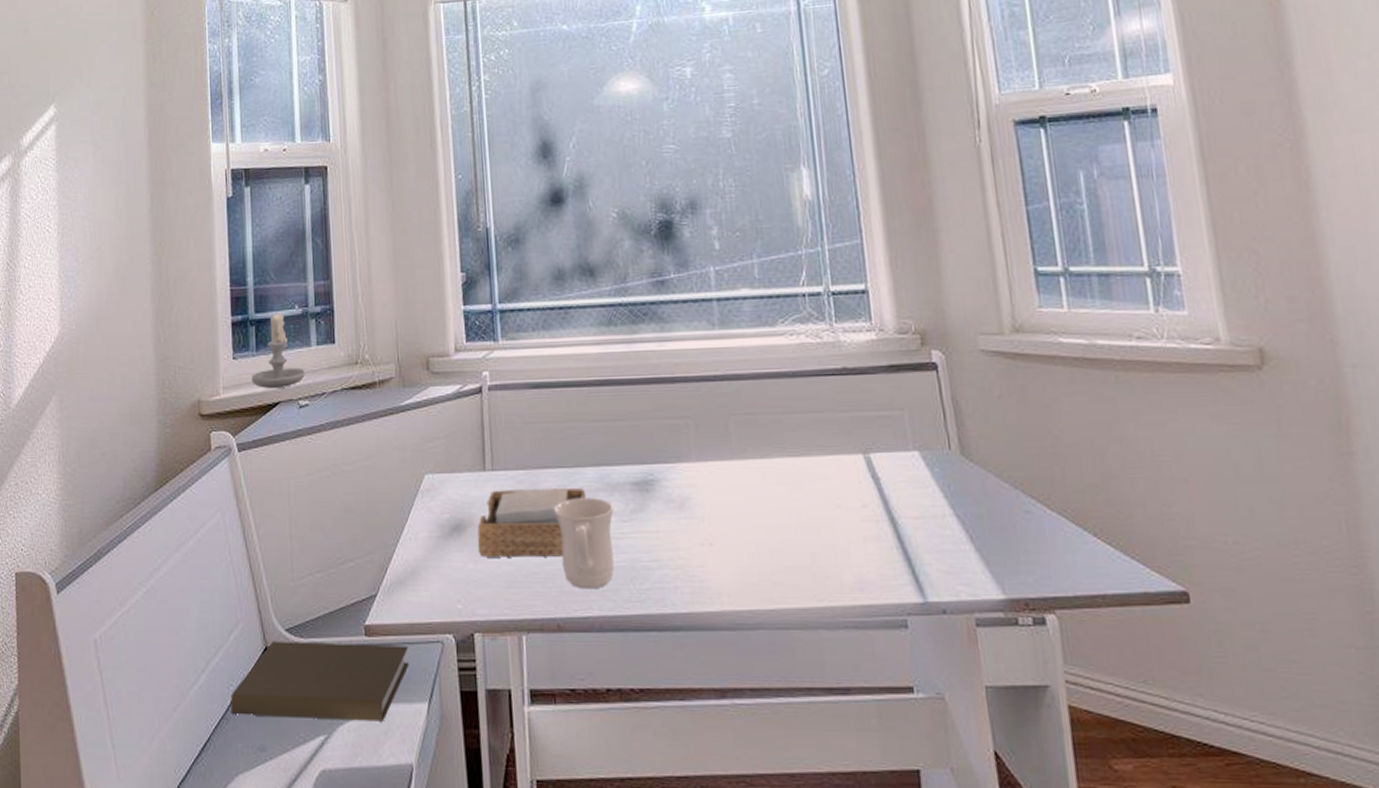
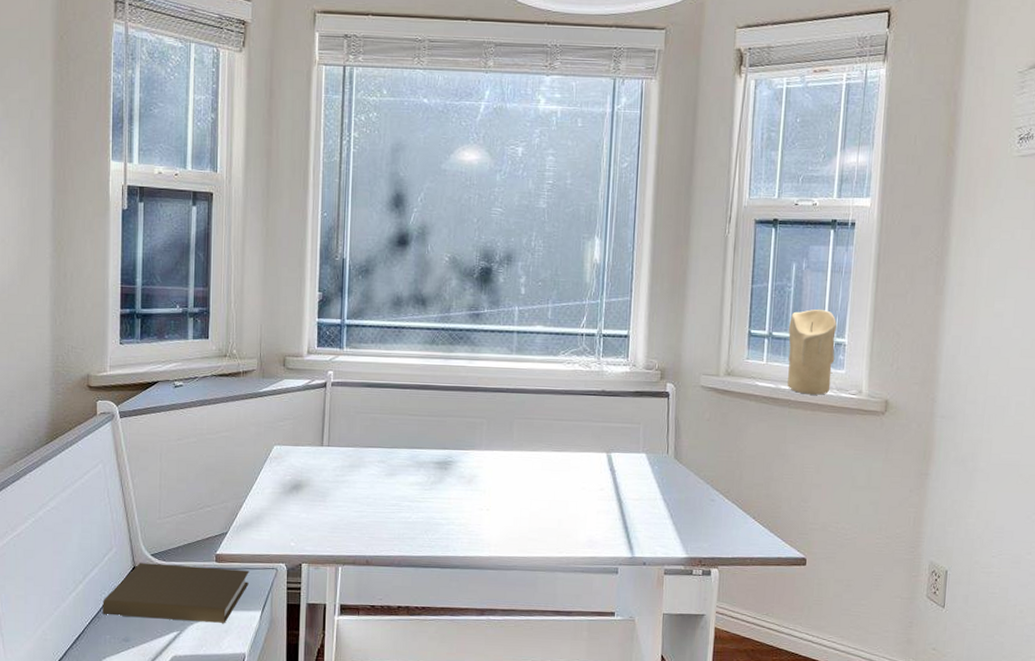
candle: present [251,312,305,388] -> none [135,309,182,370]
napkin holder: present [477,488,586,557] -> none [312,461,399,512]
mug: present [553,498,614,589] -> none [372,471,419,537]
candle: none [1090,229,1171,350] -> present [787,309,837,395]

